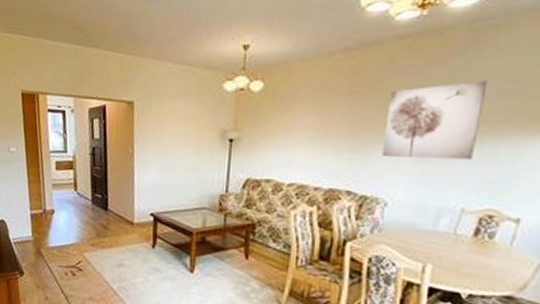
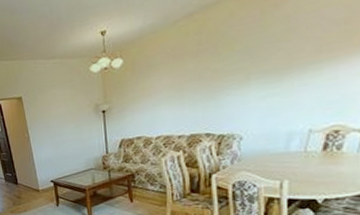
wall art: present [382,80,487,160] -> none [231,14,321,99]

